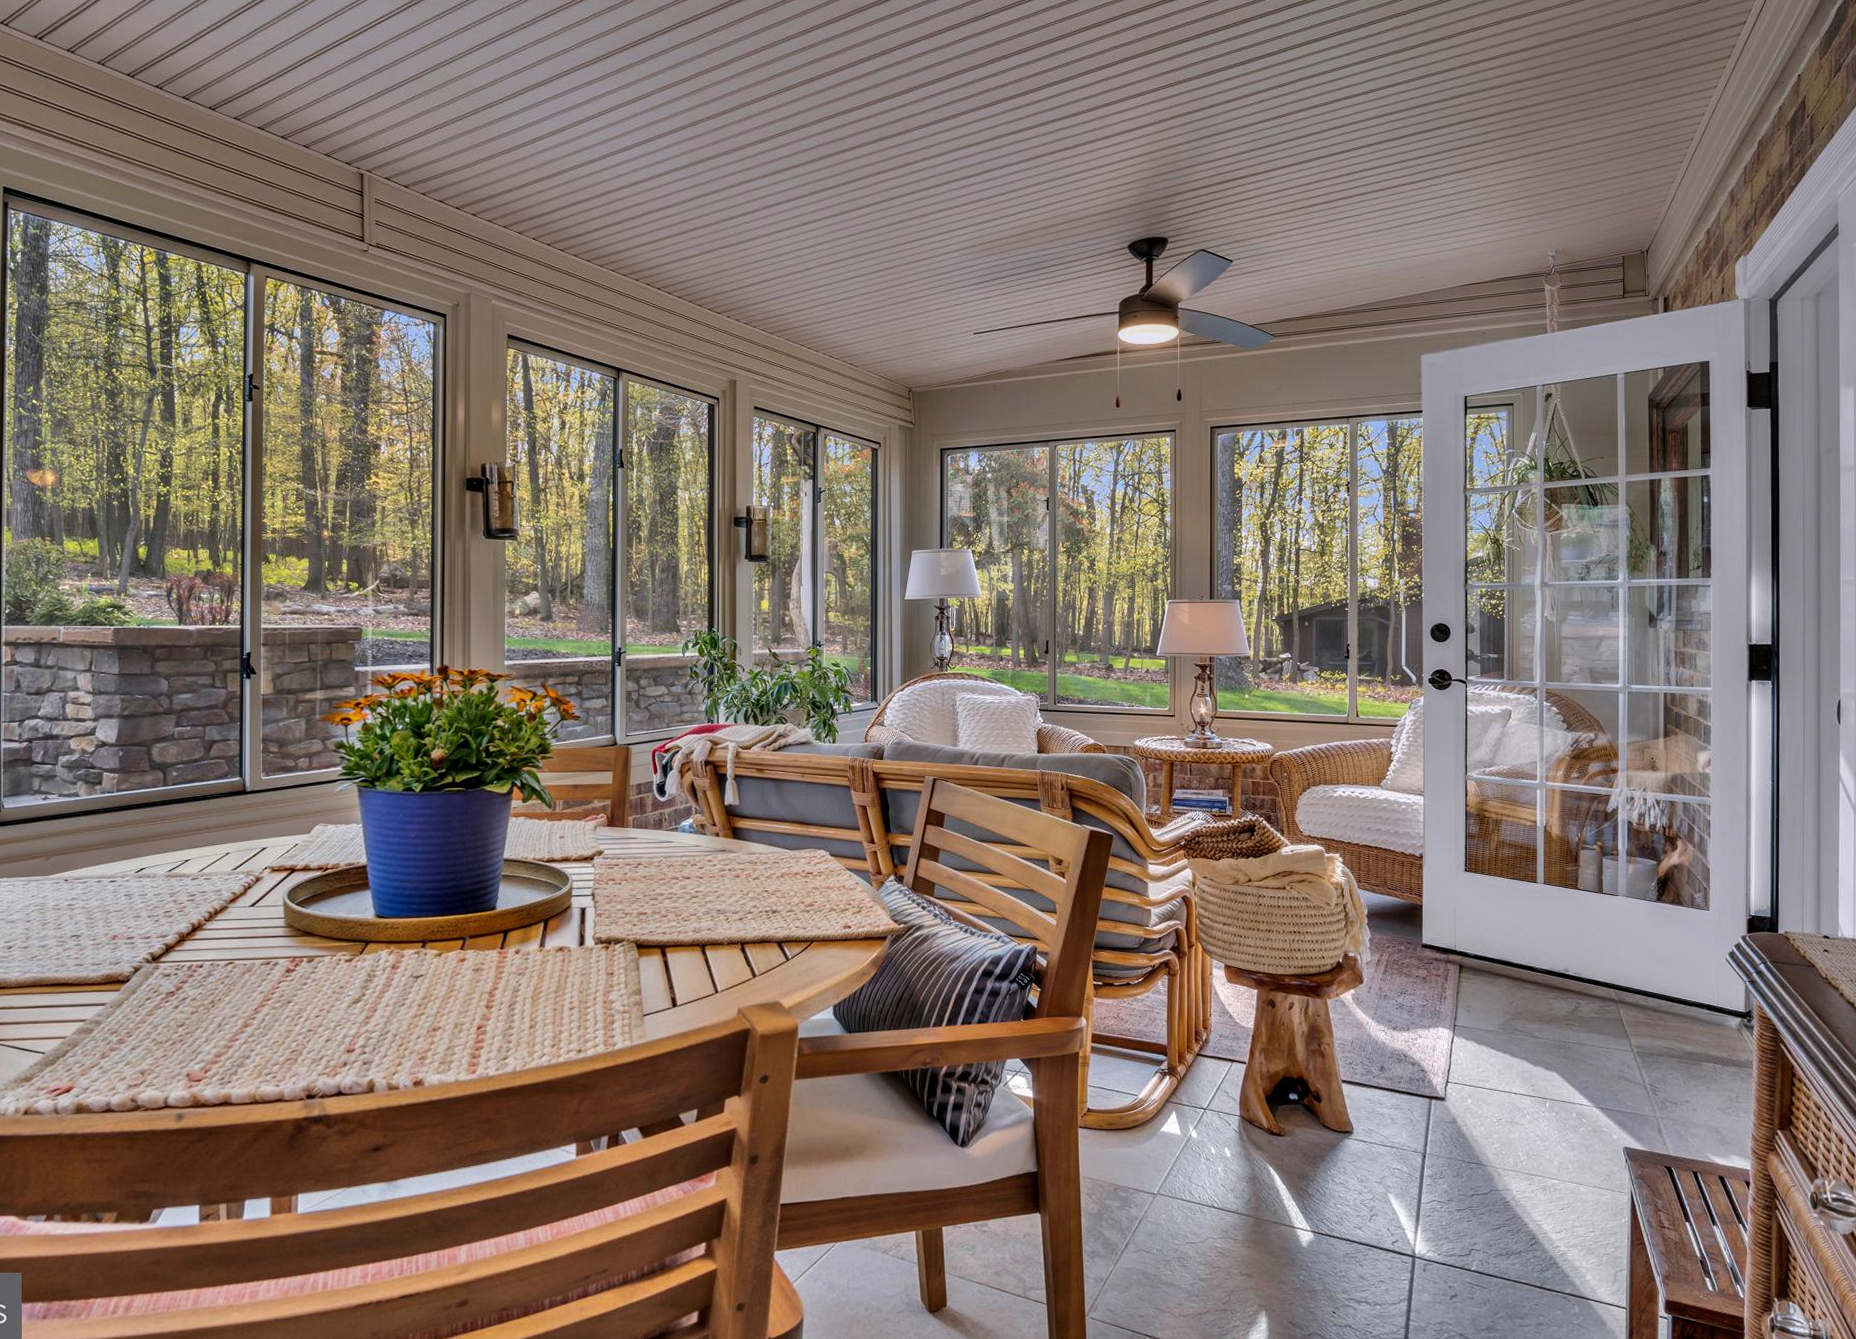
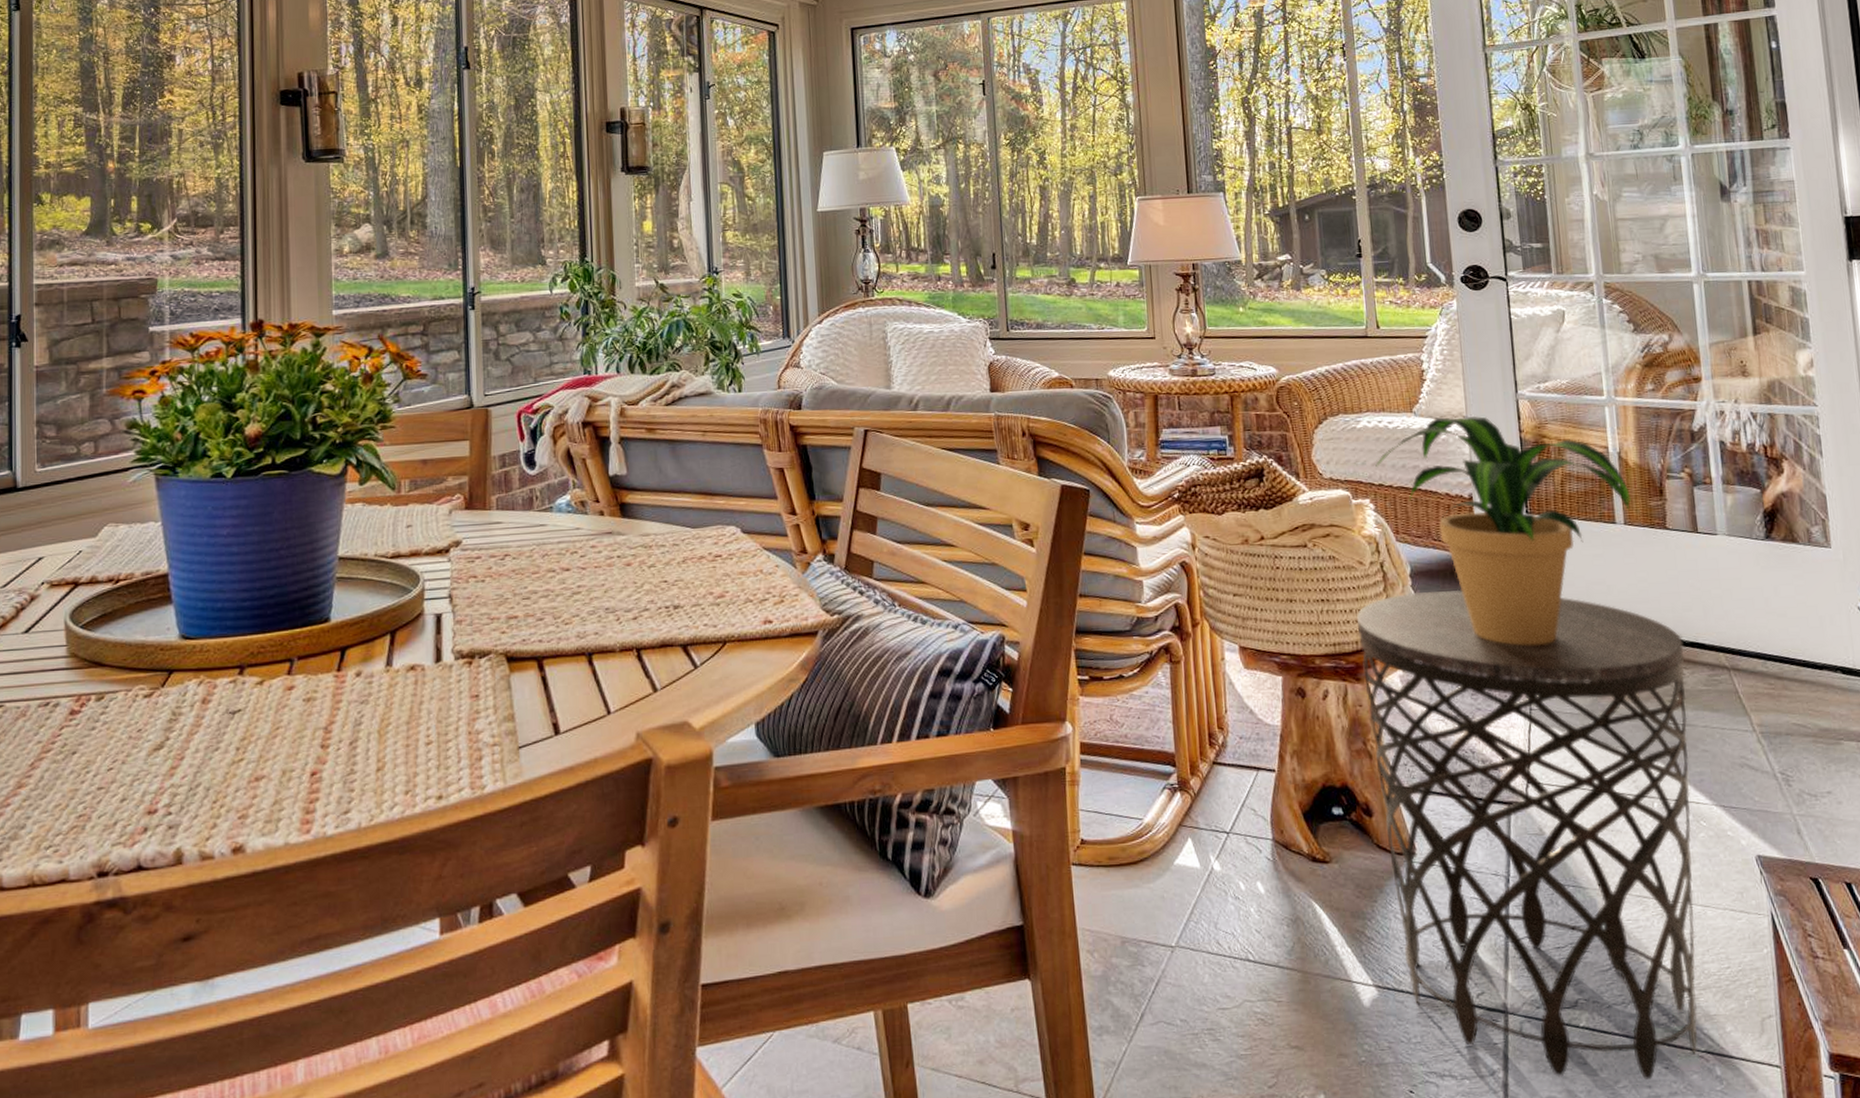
side table: none [1320,929,1582,1314] -> present [1356,589,1697,1081]
potted plant: none [1346,791,1551,975] -> present [1375,416,1631,646]

